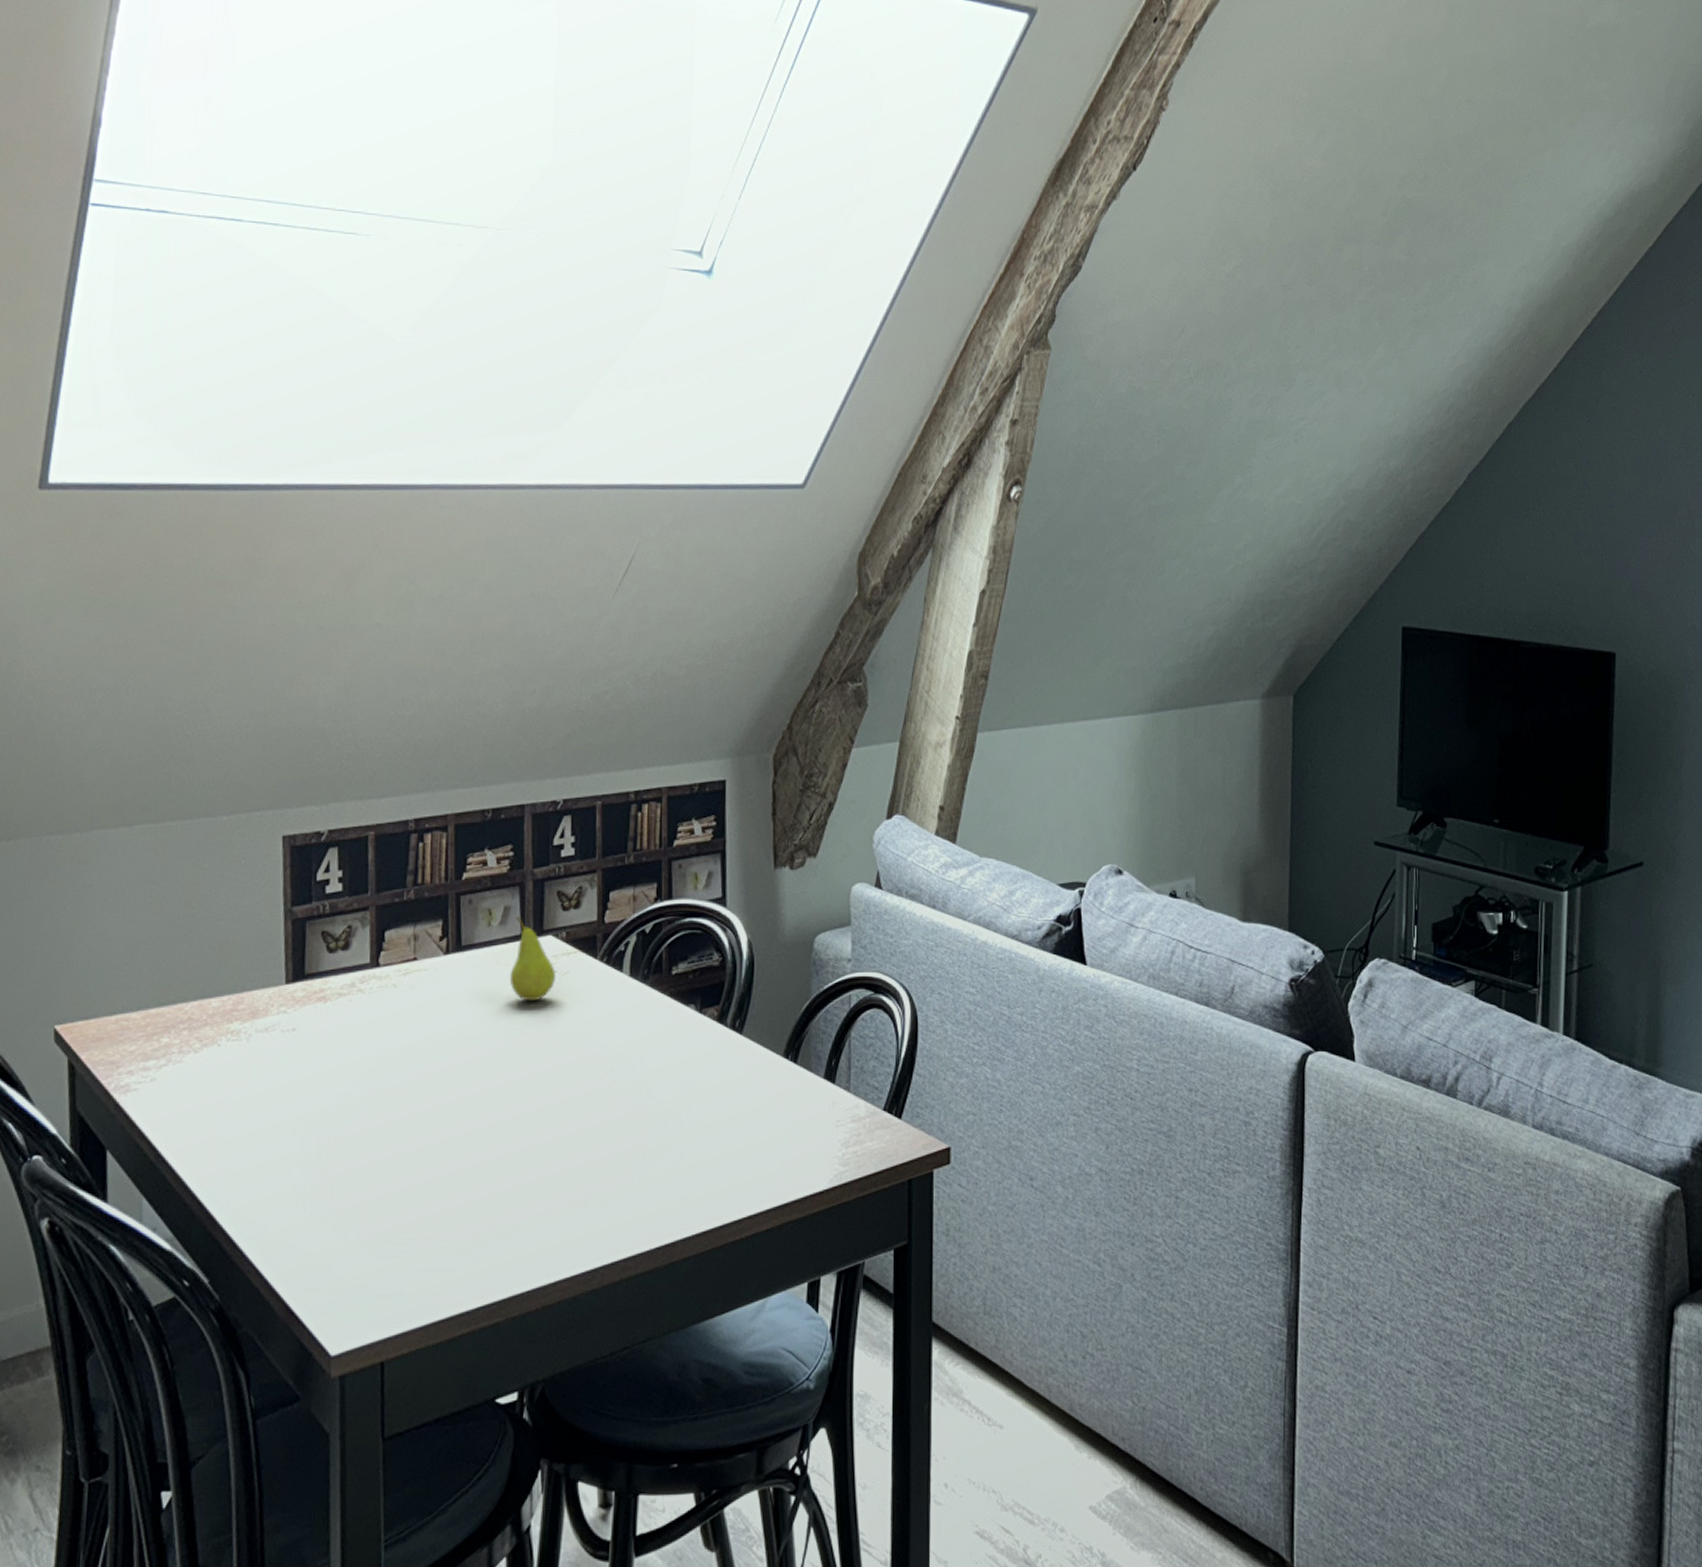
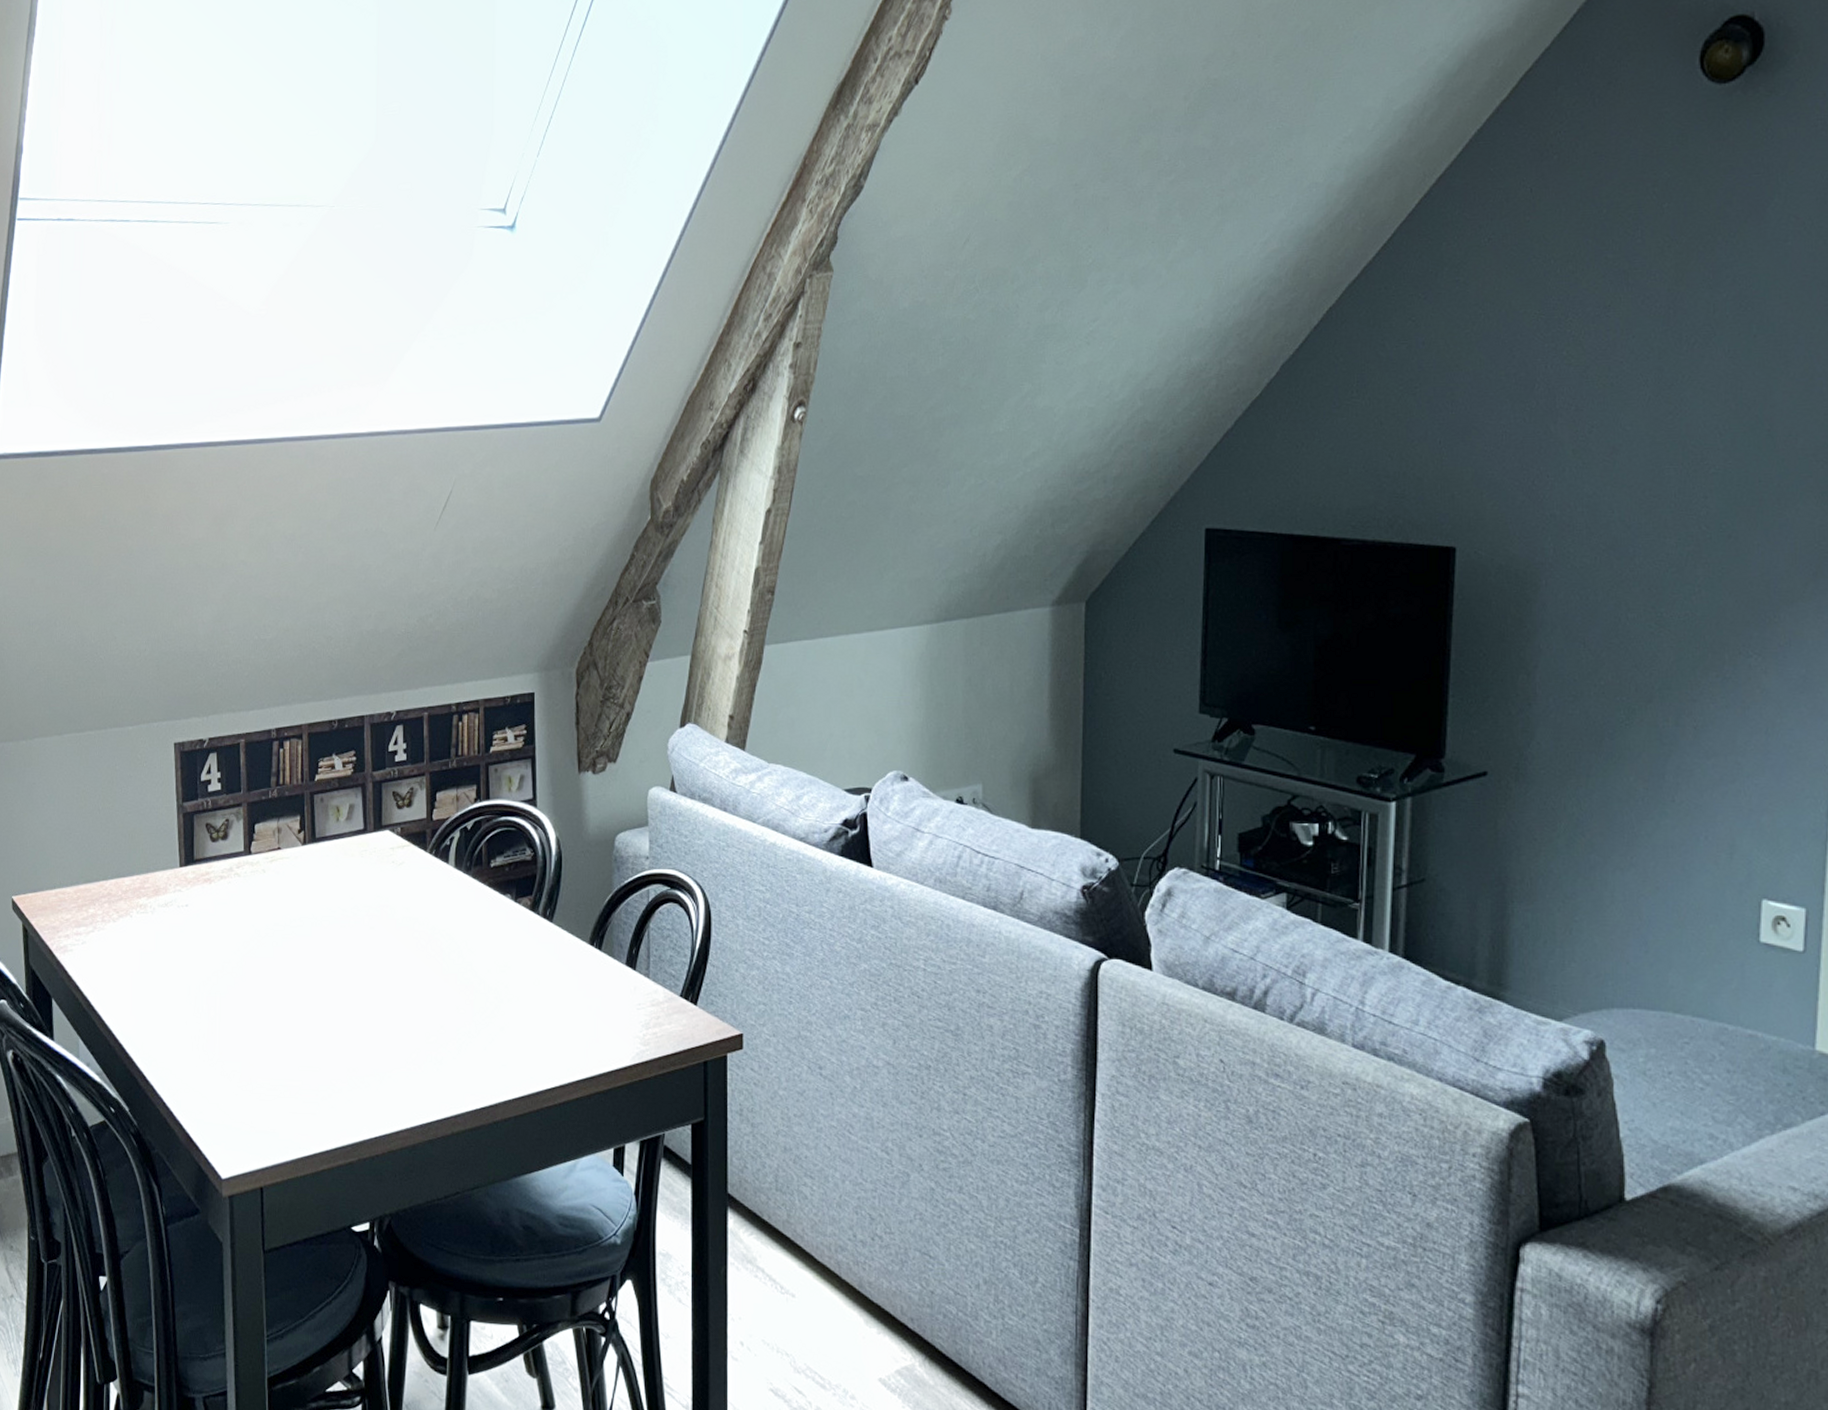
fruit: present [509,917,556,1002] -> none [355,814,393,888]

